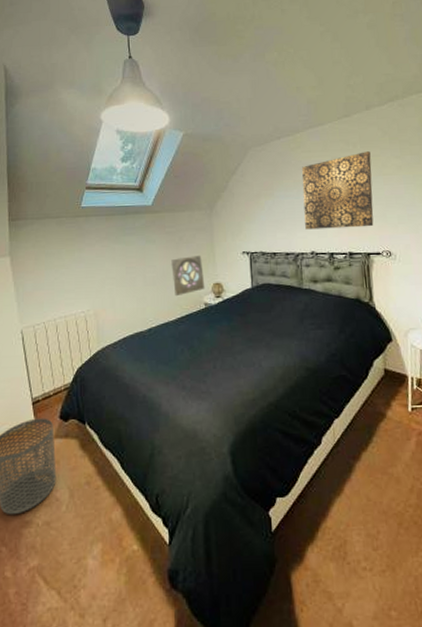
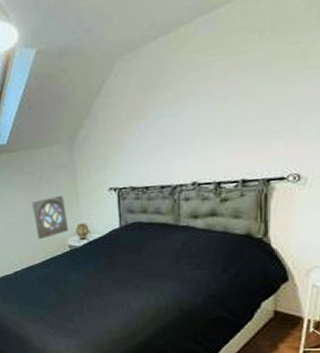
wall art: present [302,151,374,230] -> none [184,37,286,156]

